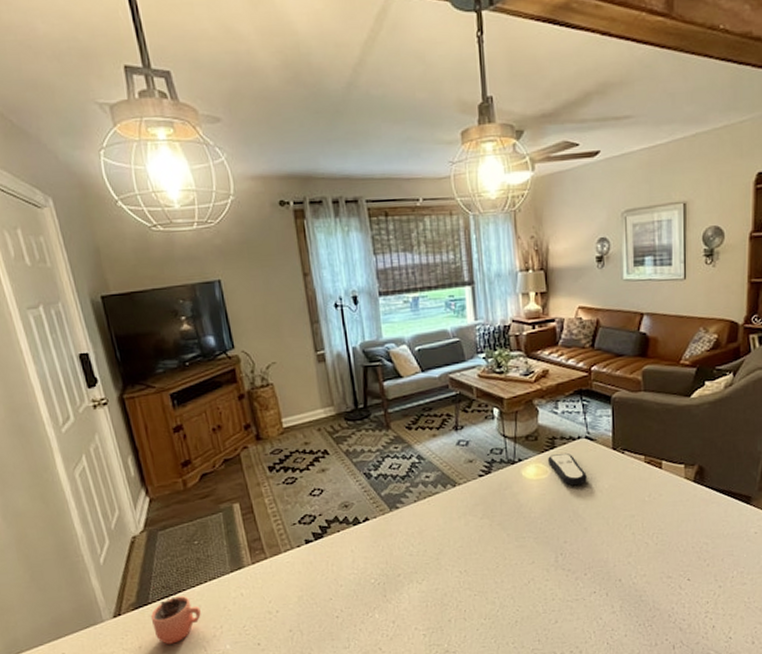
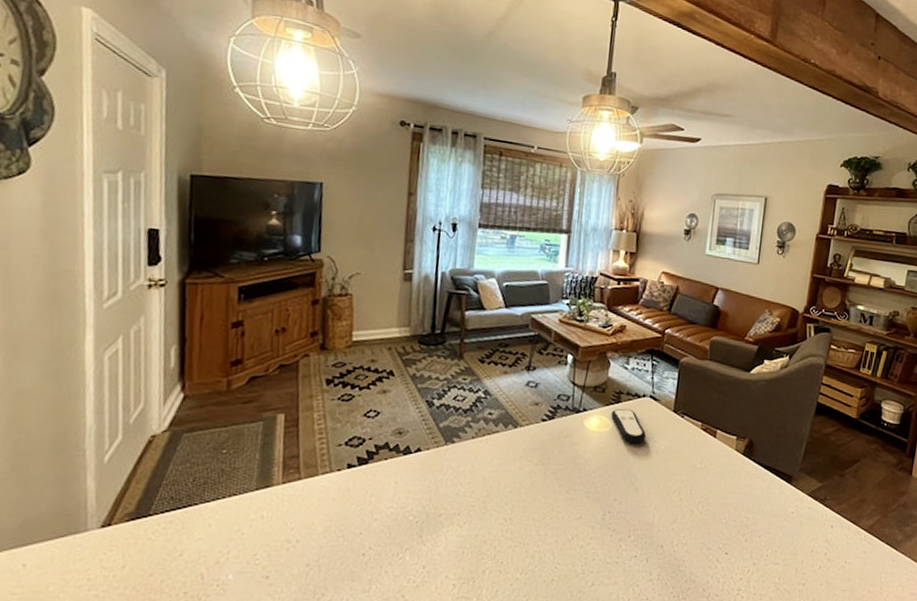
cocoa: present [150,579,201,644] -> none [146,491,209,567]

